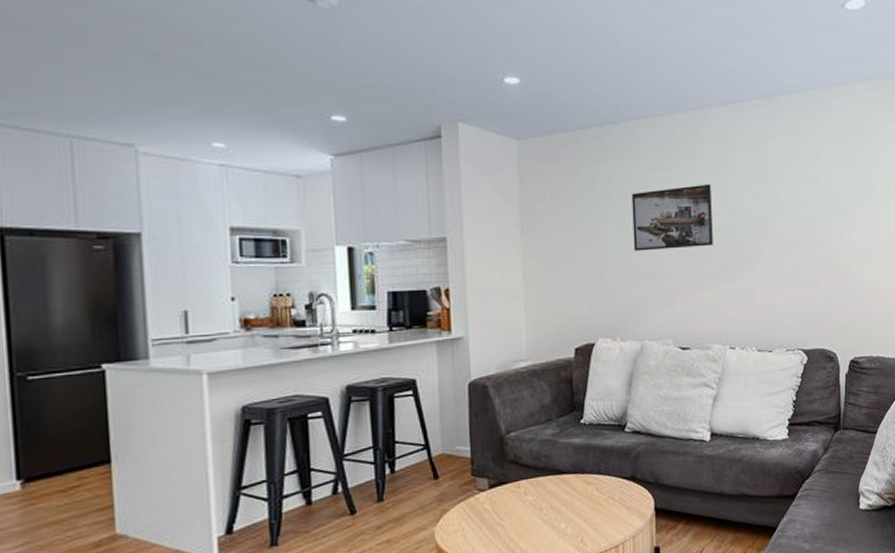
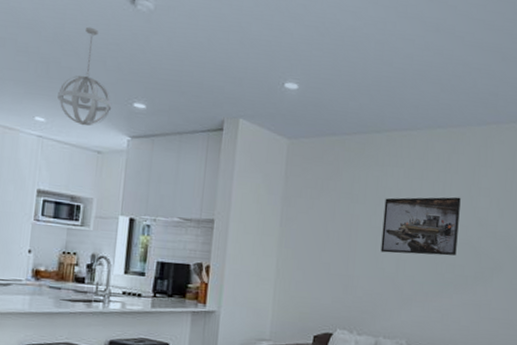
pendant light: none [236,31,305,148] -> present [58,26,112,127]

